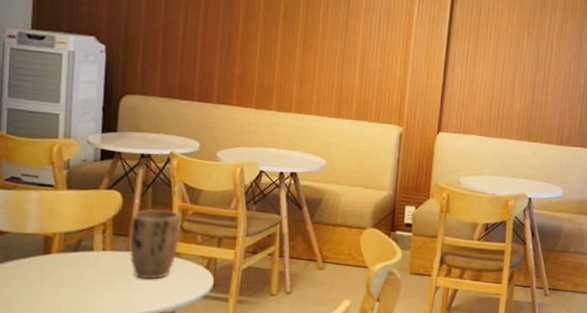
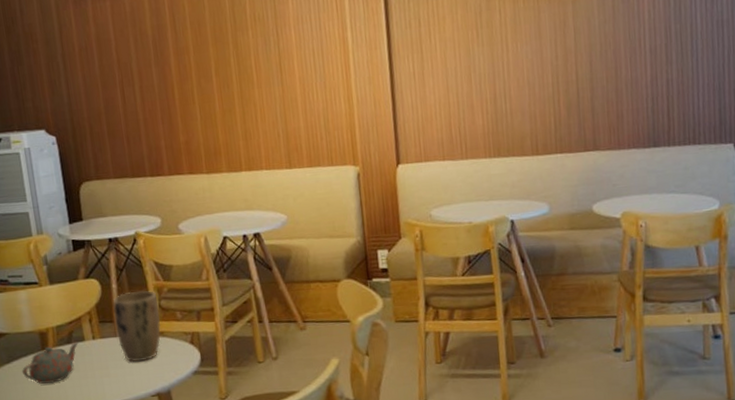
teapot: none [16,251,86,289] -> present [22,341,78,384]

